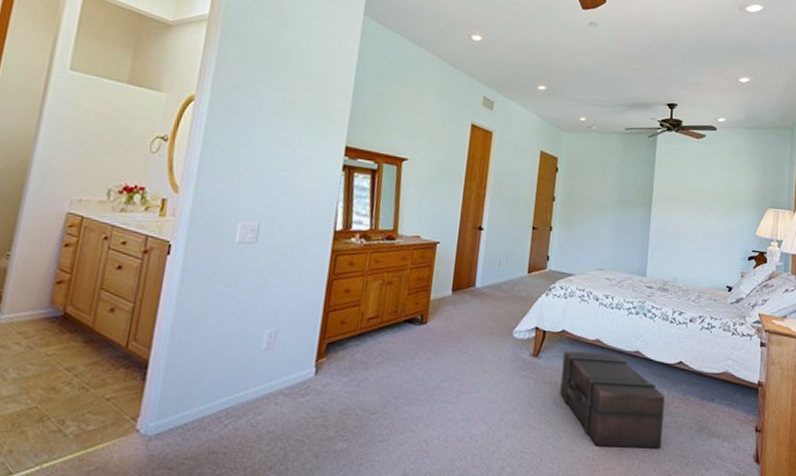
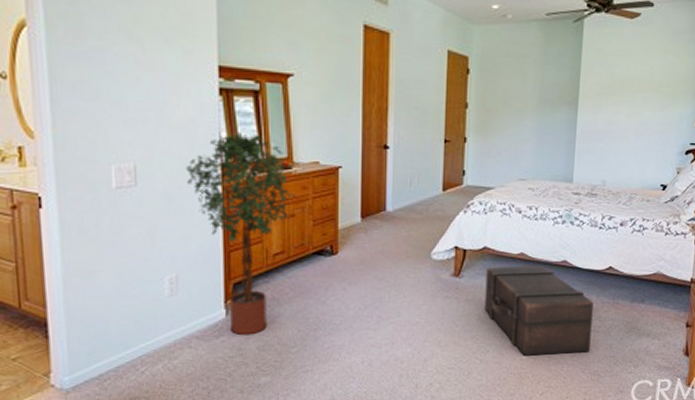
potted tree: none [301,203,397,397] -> present [185,131,296,336]

